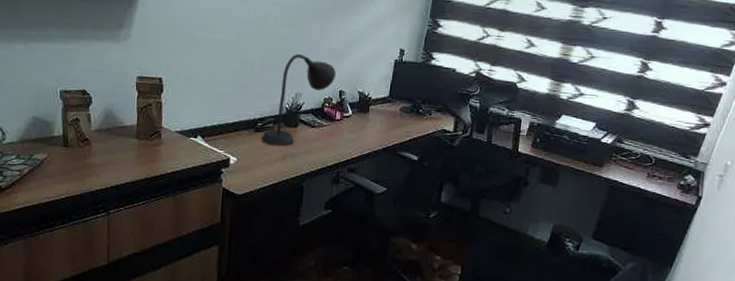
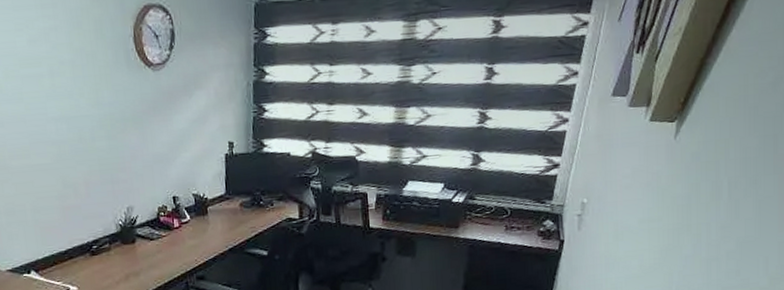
desk lamp: present [262,54,336,147] -> none [100,165,166,268]

